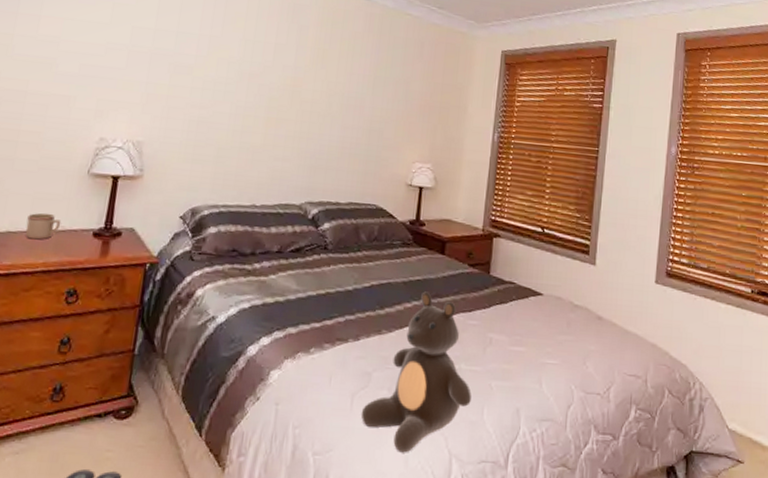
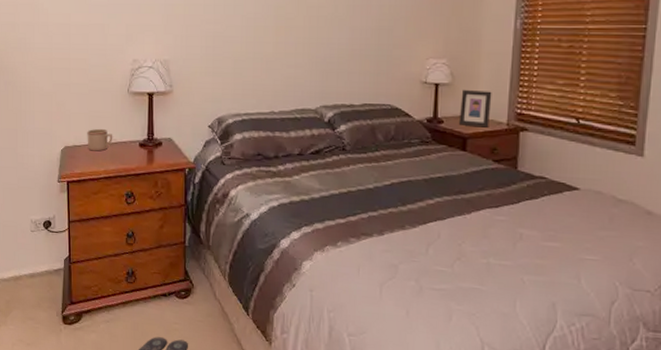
teddy bear: present [361,291,472,453] -> none [390,188,502,339]
picture frame: none [439,195,471,233] -> present [458,90,492,128]

